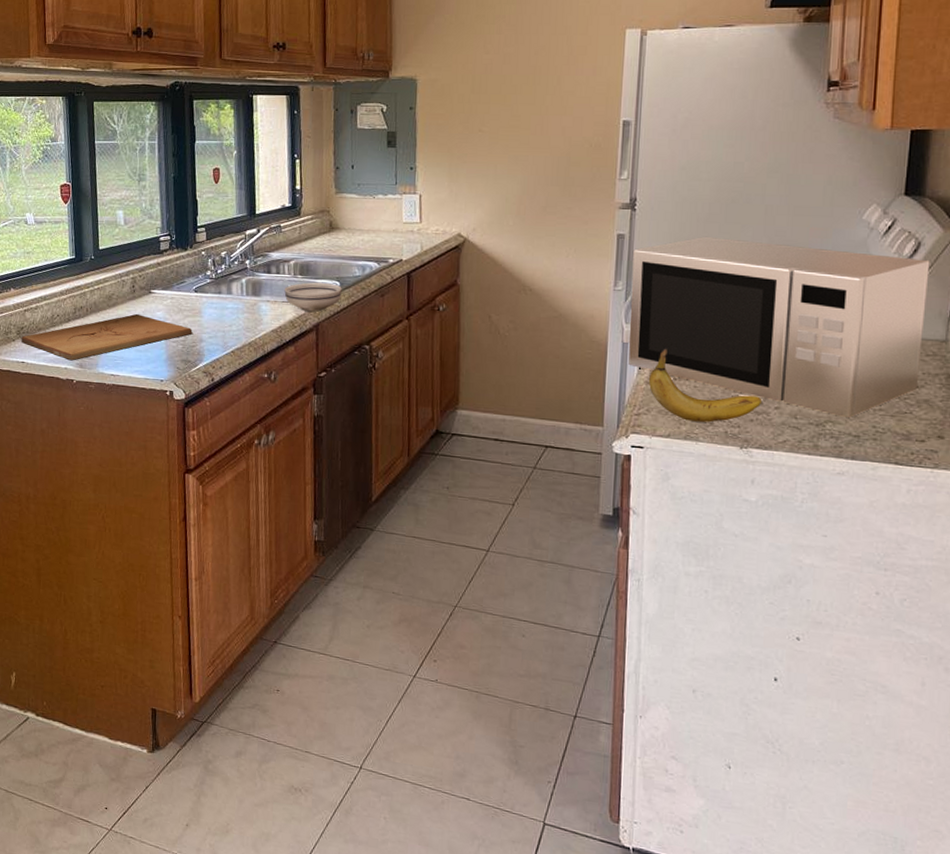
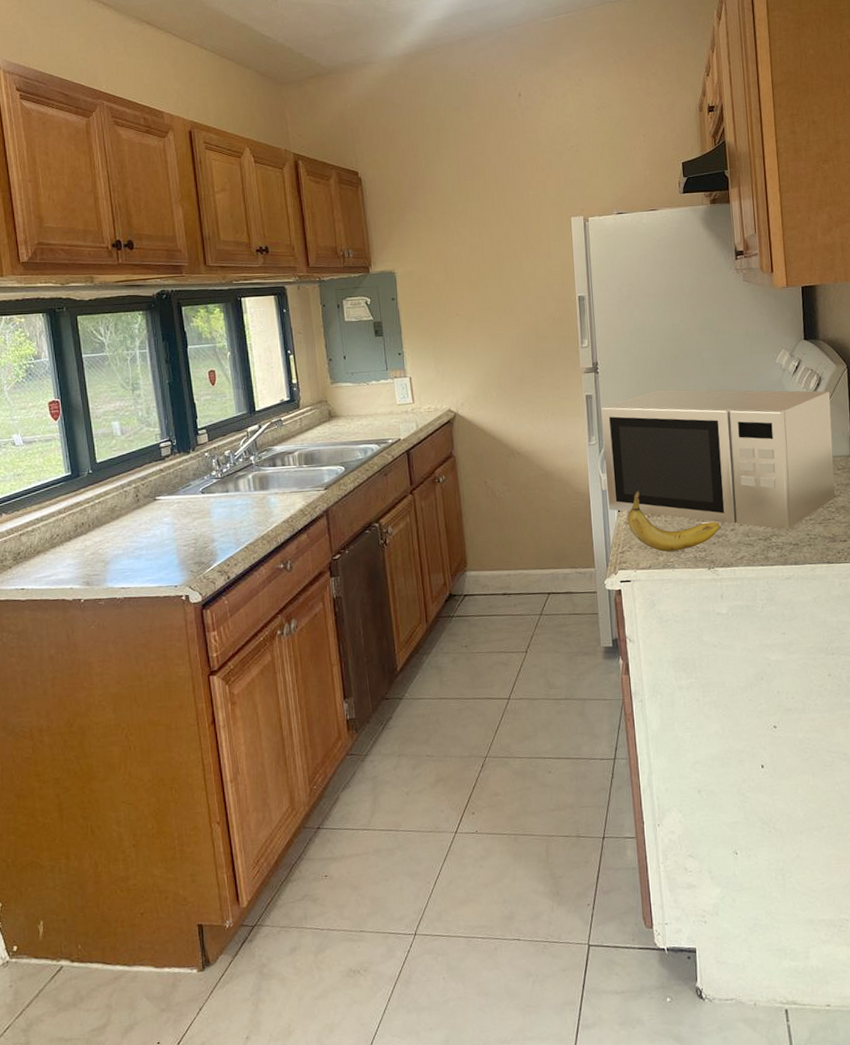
cutting board: present [21,313,193,361] -> none [19,522,203,580]
bowl: present [284,282,342,312] -> none [291,469,347,499]

